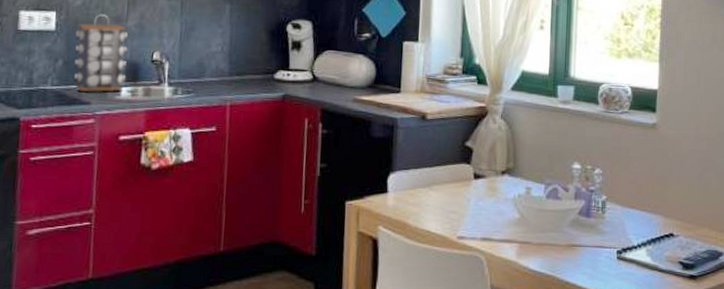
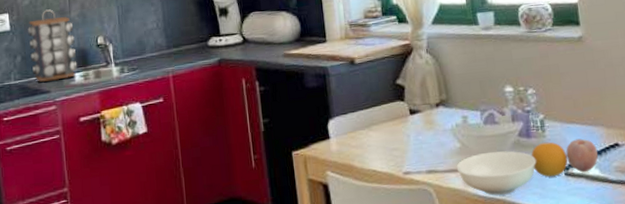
bowl: none [512,226,592,271] -> present [456,151,536,195]
fruit: none [587,224,622,258] -> present [531,142,568,177]
fruit: none [622,224,652,258] -> present [566,138,598,173]

